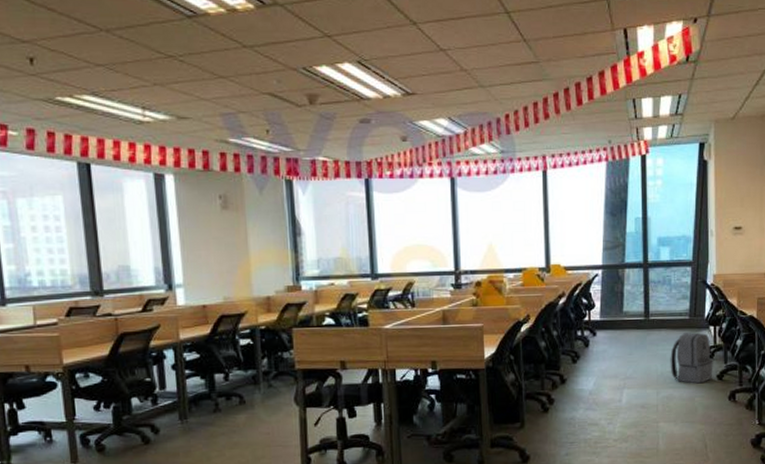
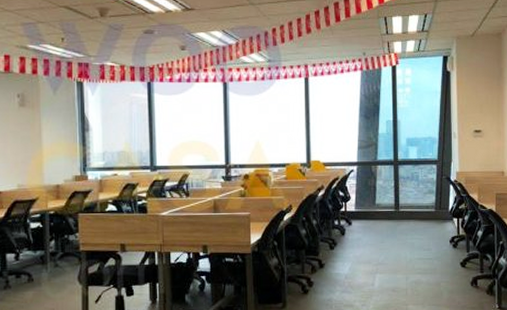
backpack: present [670,332,713,384] -> none [418,224,457,270]

